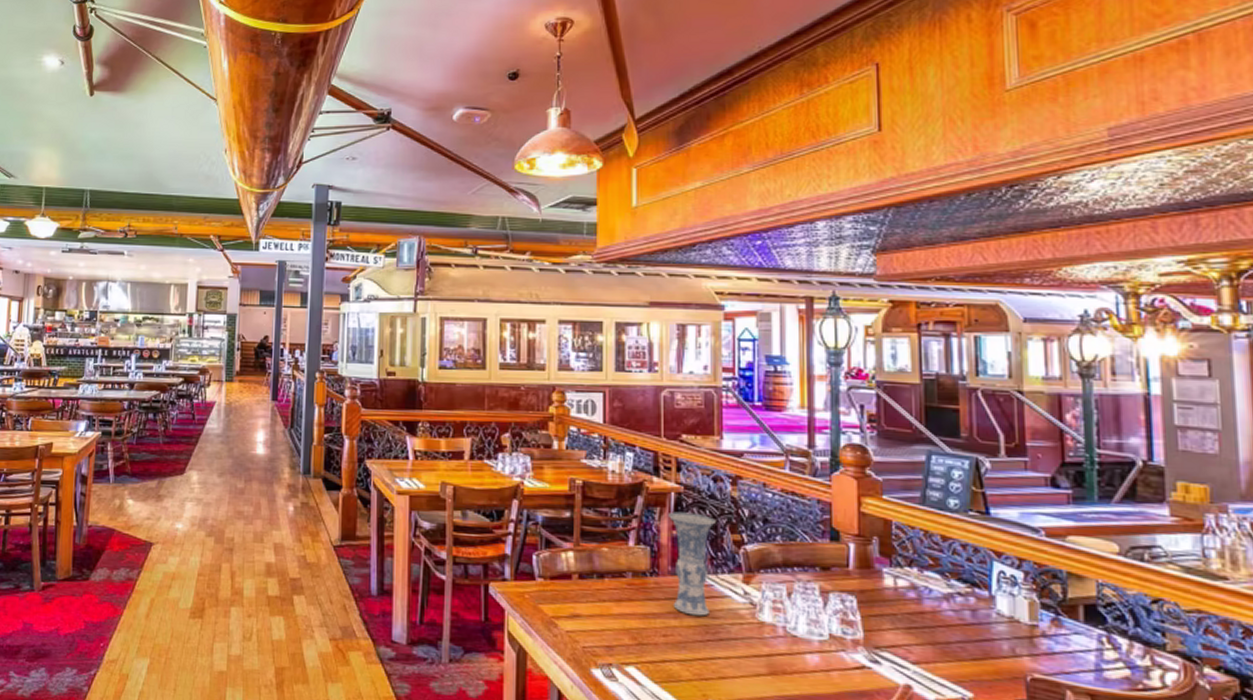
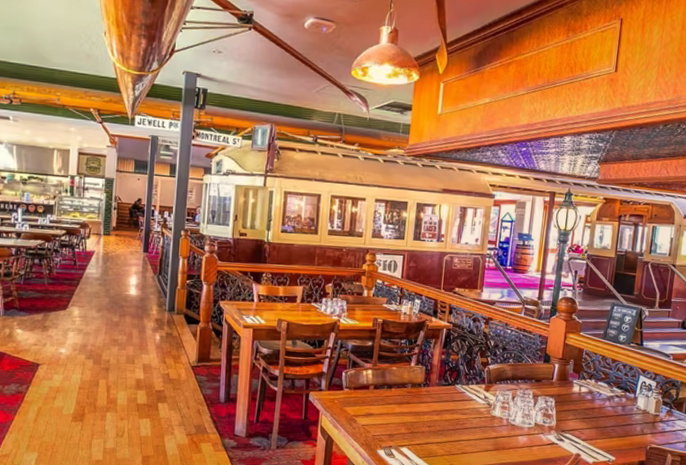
vase: present [669,511,715,617] -> none [437,342,471,413]

